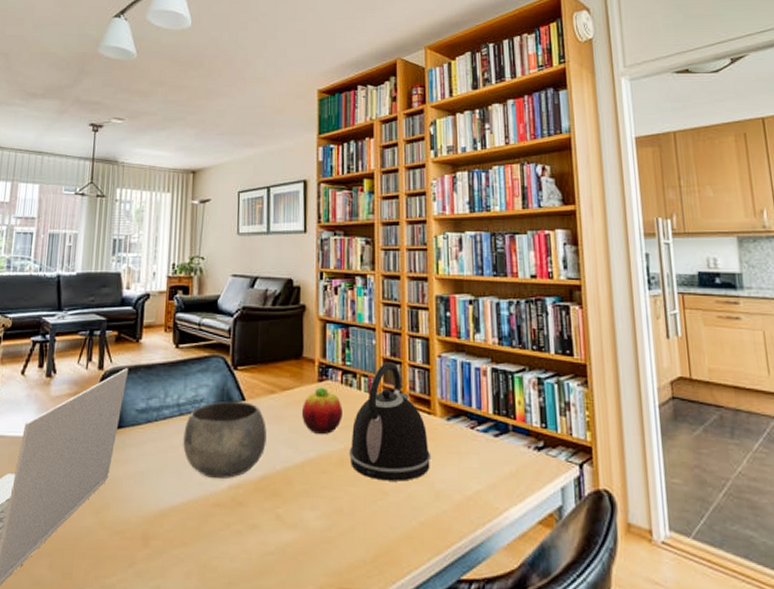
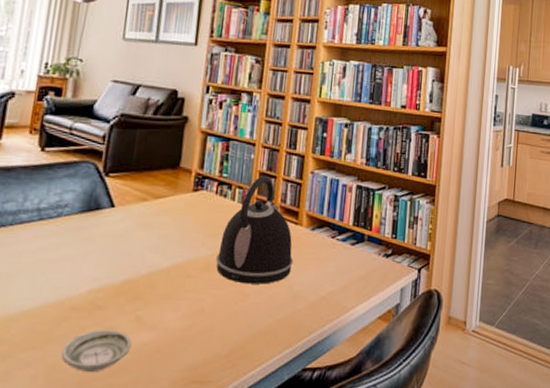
bowl: present [183,401,267,478] -> none [40,207,135,283]
saucer: none [210,527,275,573] -> present [61,330,132,373]
fruit: present [301,387,342,434] -> none [172,196,215,241]

